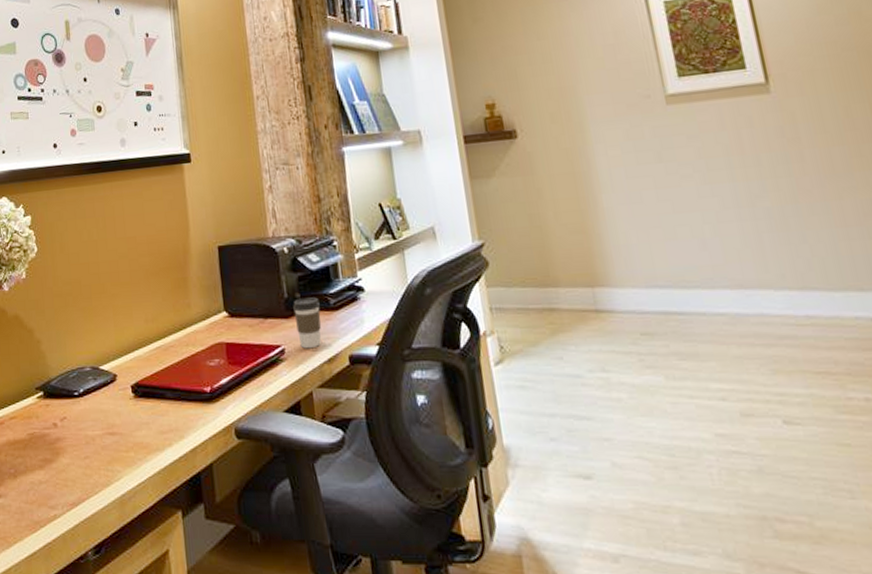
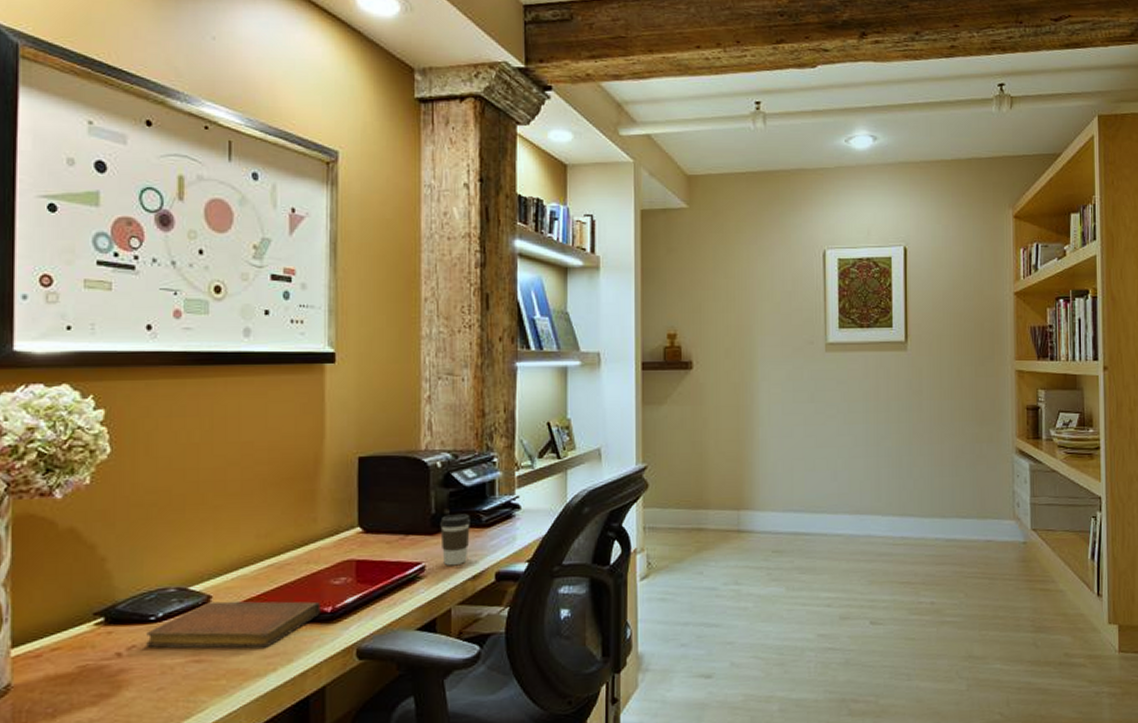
notebook: none [73,380,202,424] -> present [146,601,320,648]

